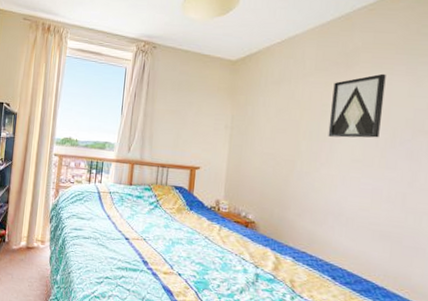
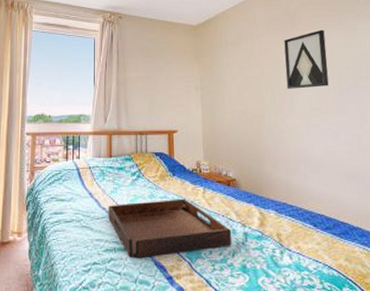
serving tray: none [123,229,242,284] -> present [108,198,232,259]

